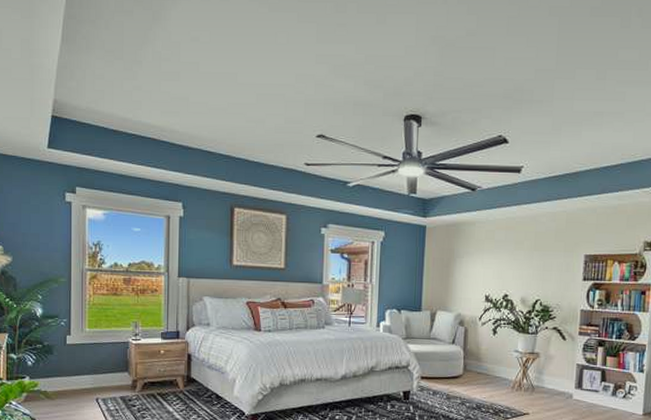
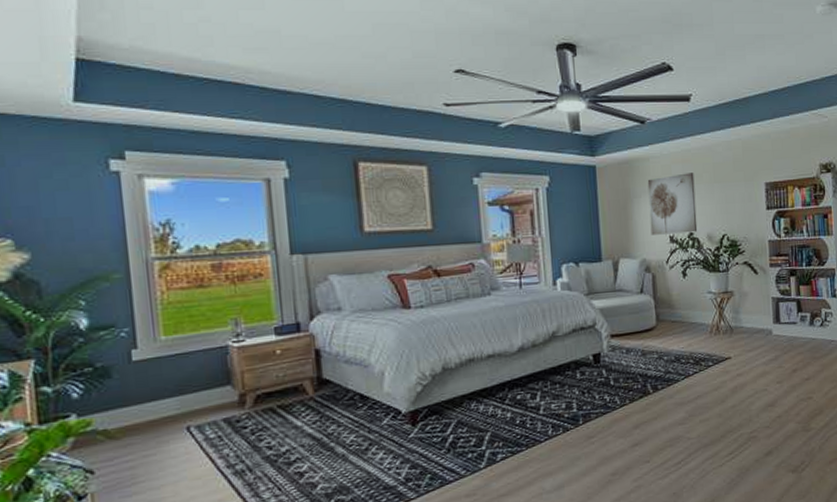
wall art: none [468,239,516,295] -> present [647,173,698,235]

